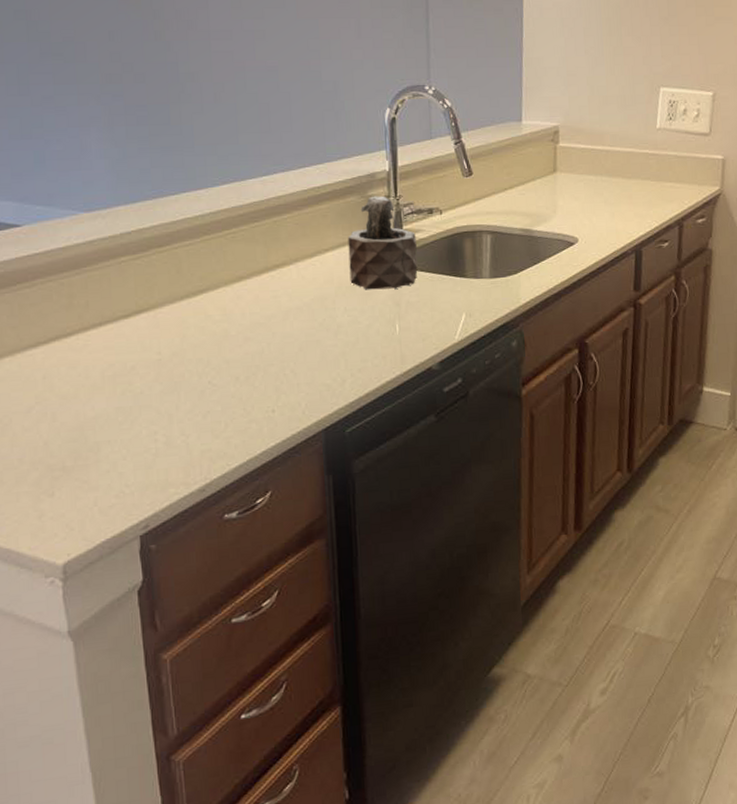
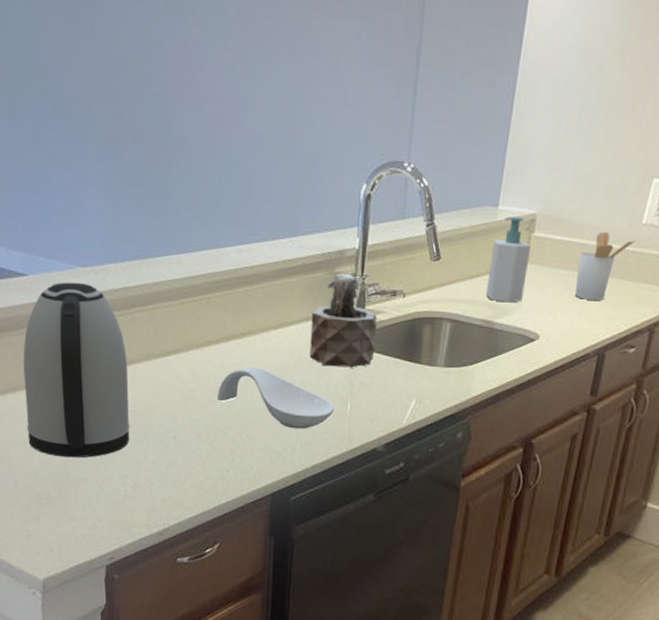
kettle: none [21,228,157,421] -> present [23,282,130,458]
spoon rest: none [254,298,383,358] -> present [217,367,334,429]
soap bottle: none [521,130,559,211] -> present [485,217,532,303]
utensil holder: none [604,137,654,201] -> present [574,231,637,300]

